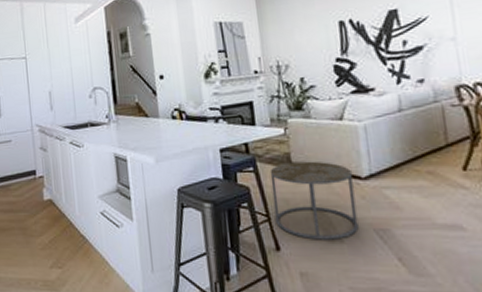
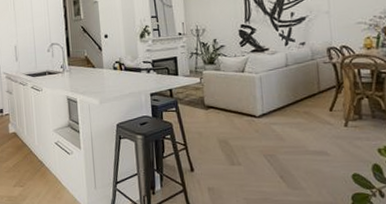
side table: present [270,161,359,240] -> none [188,103,253,163]

